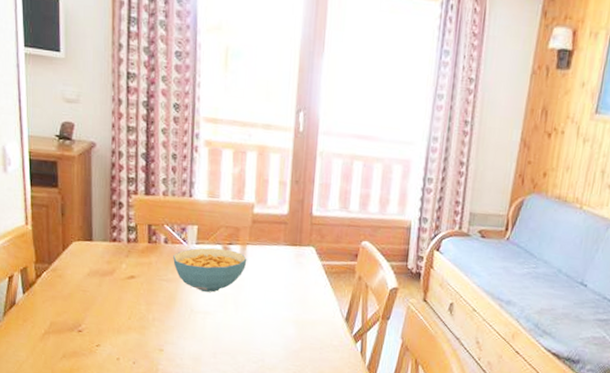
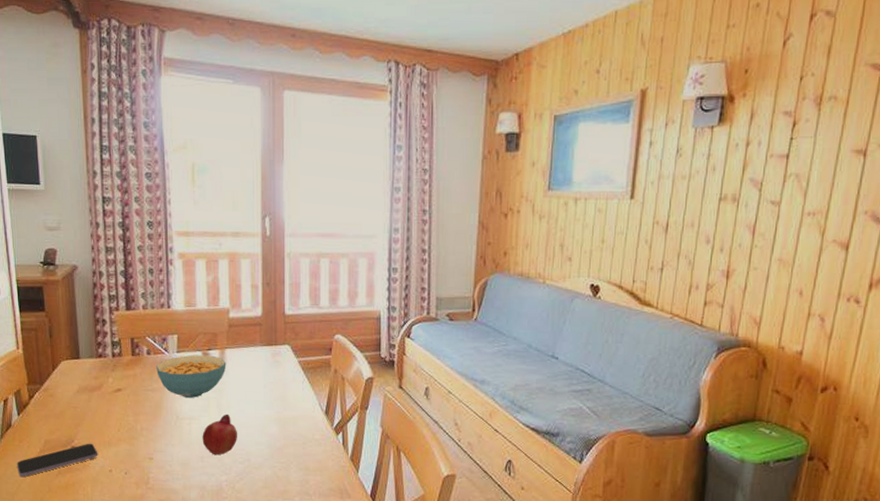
smartphone: none [19,328,106,358] -> present [17,443,98,477]
fruit: none [216,311,254,353] -> present [202,413,238,456]

